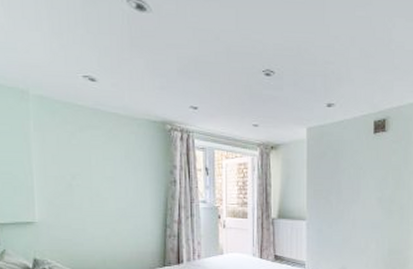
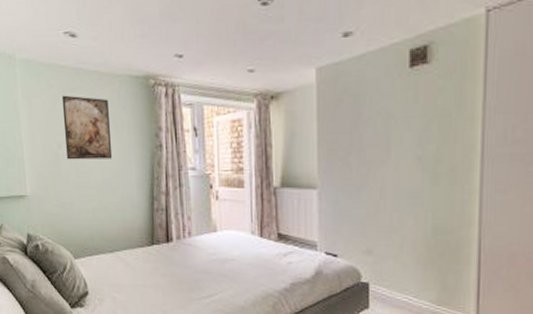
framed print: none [78,132,128,191] -> present [61,95,113,160]

